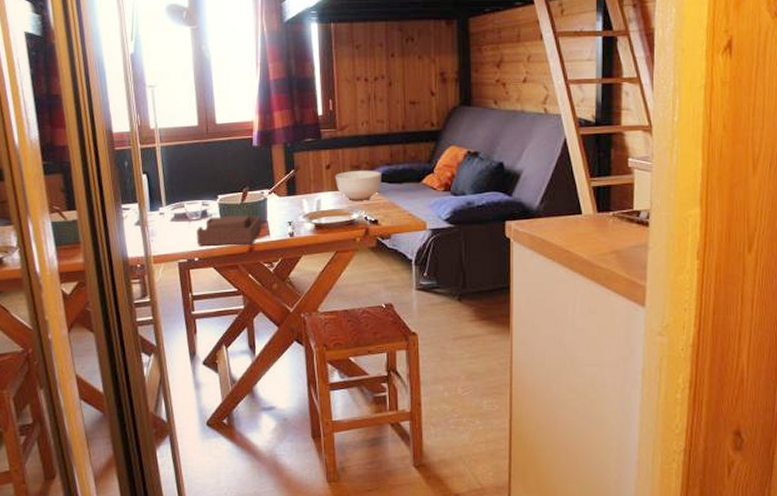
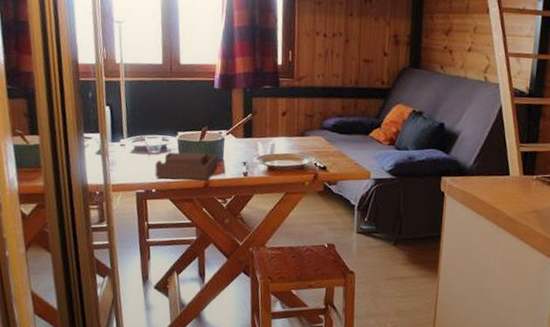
bowl: present [334,170,383,200] -> none [289,119,334,148]

